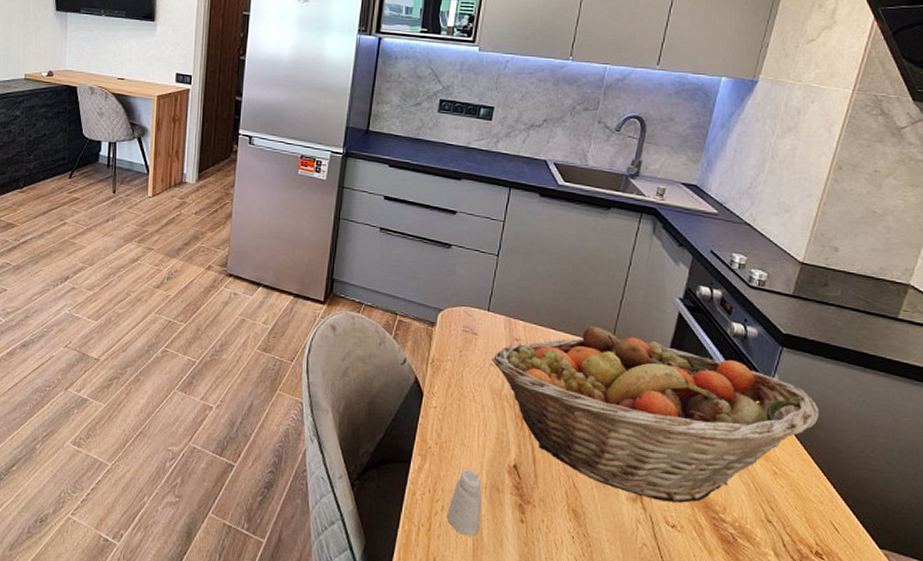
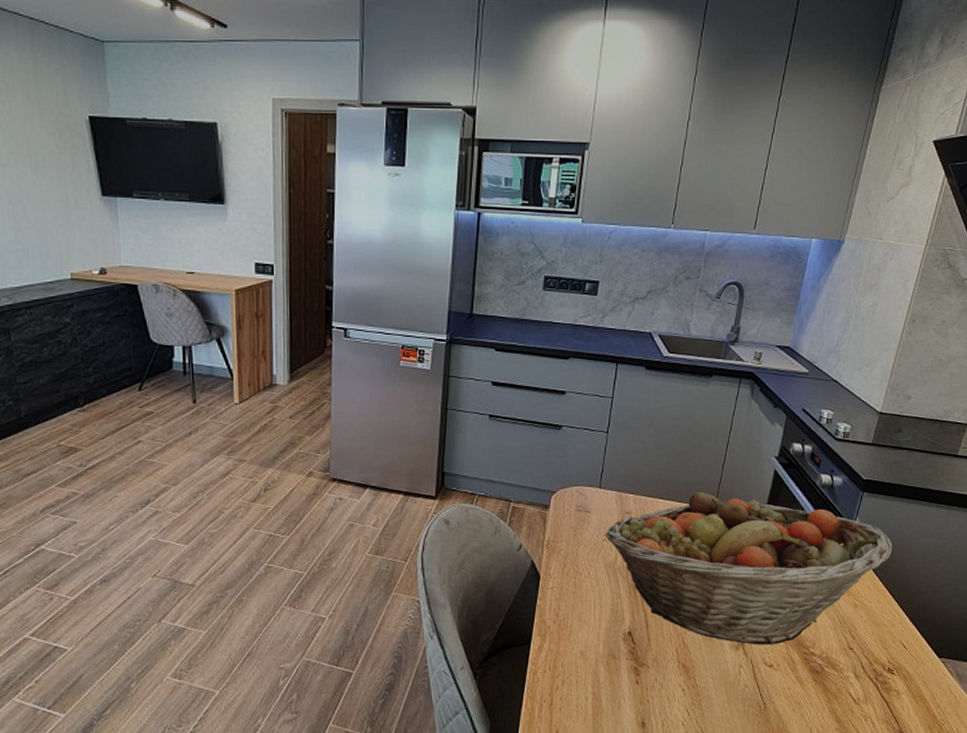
saltshaker: present [447,469,482,536] -> none [567,642,600,705]

